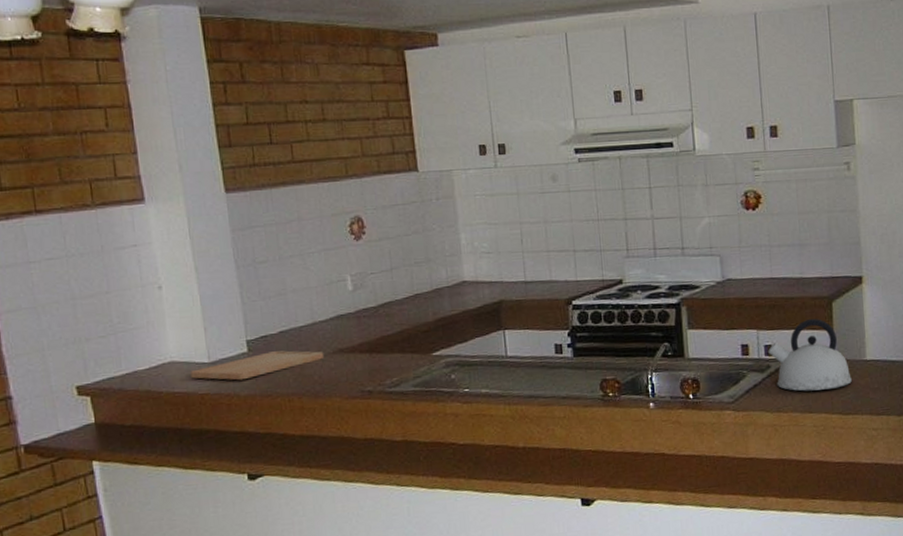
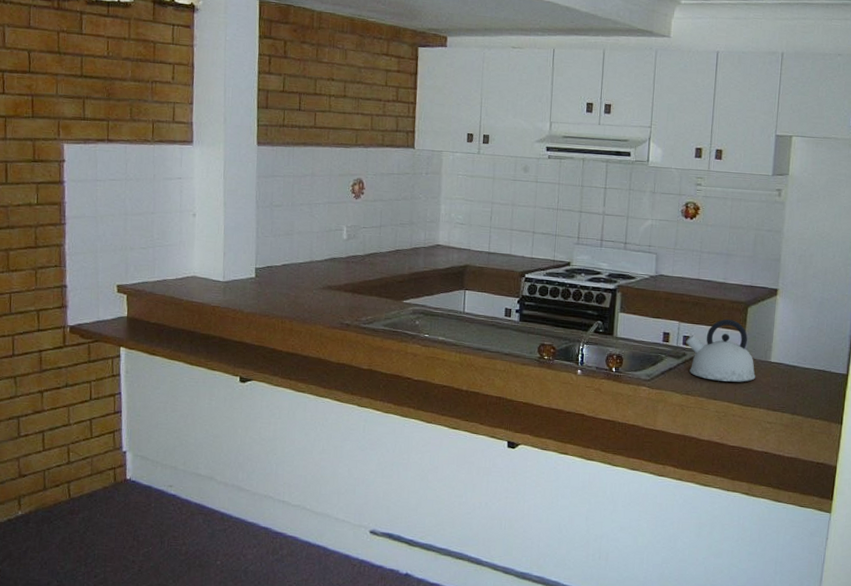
cutting board: present [190,350,325,381] -> none [207,280,316,300]

